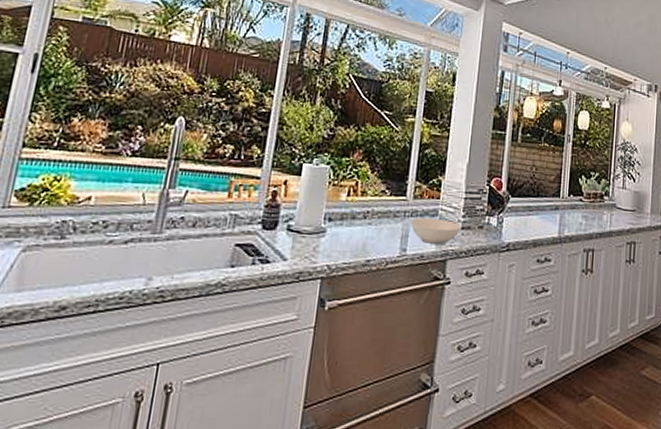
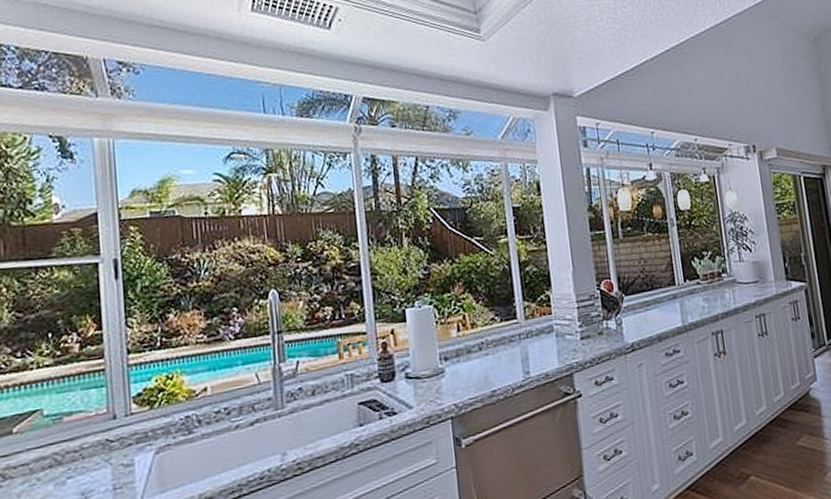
bowl: present [410,217,461,244] -> none [527,333,581,361]

